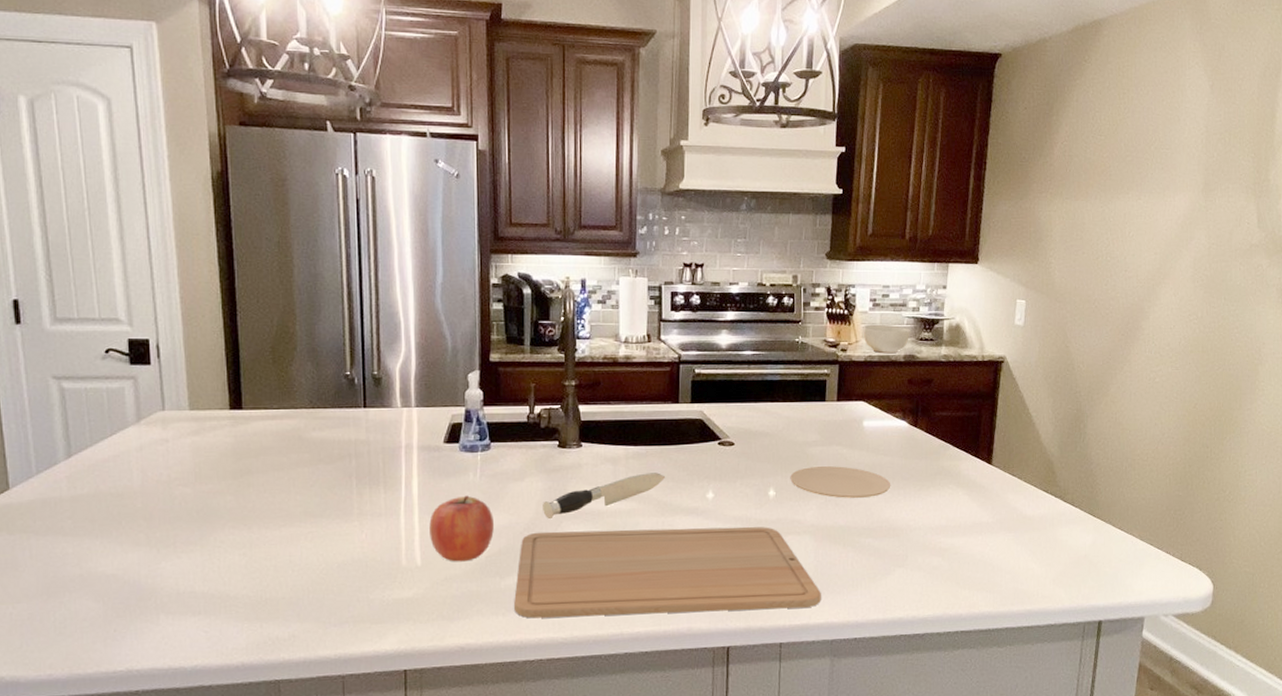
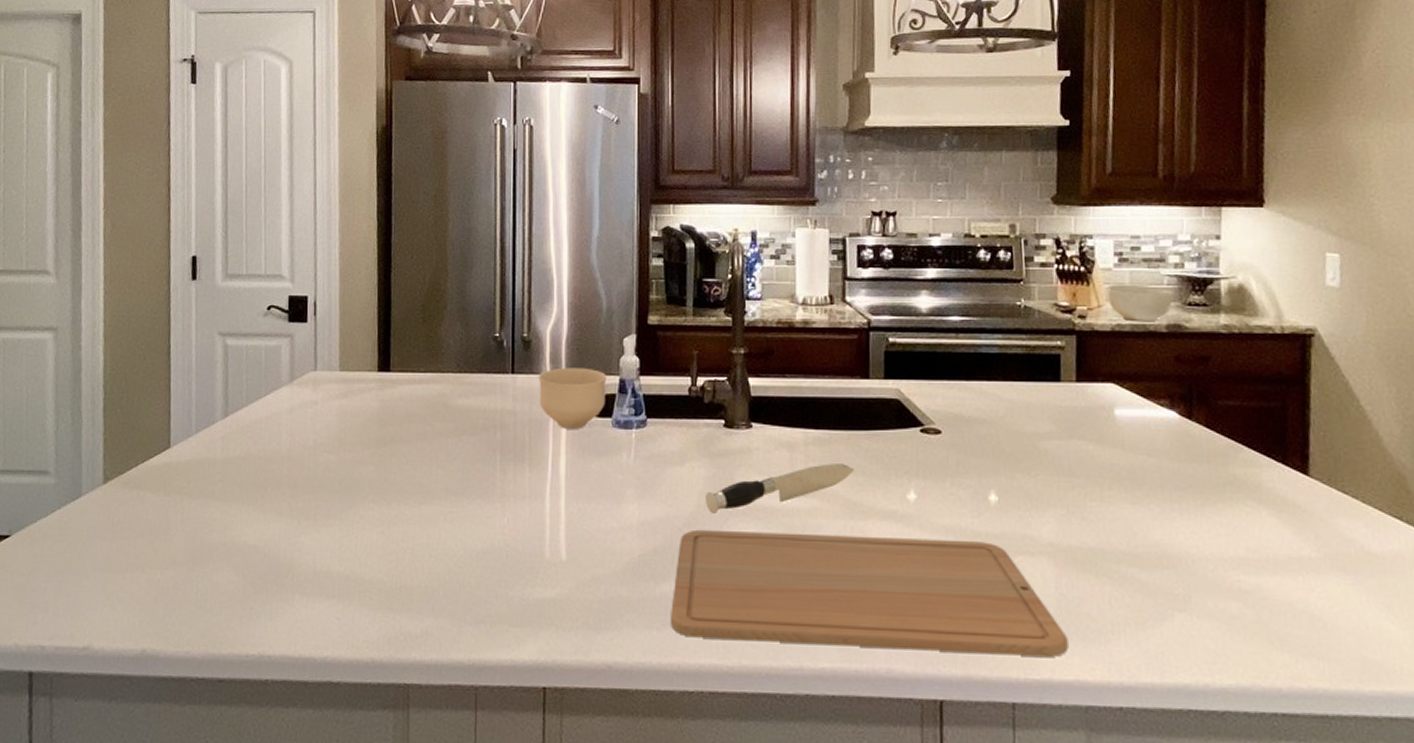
bowl: none [389,400,454,455] -> present [538,367,607,429]
fruit: present [429,495,494,562] -> none [577,480,649,560]
plate: present [790,466,891,498] -> none [1017,466,1160,511]

